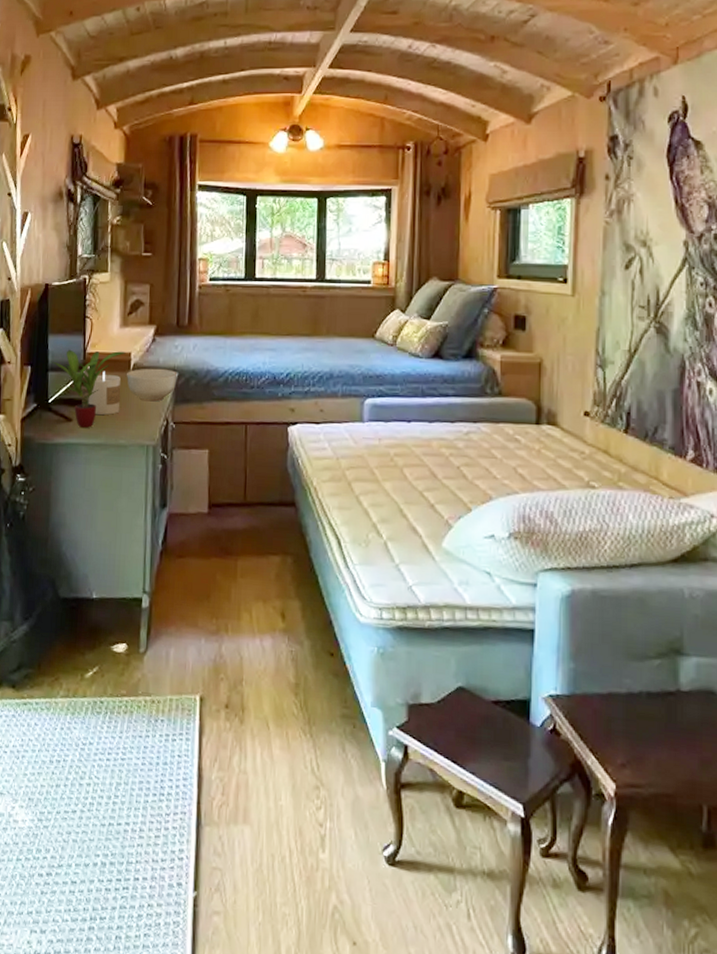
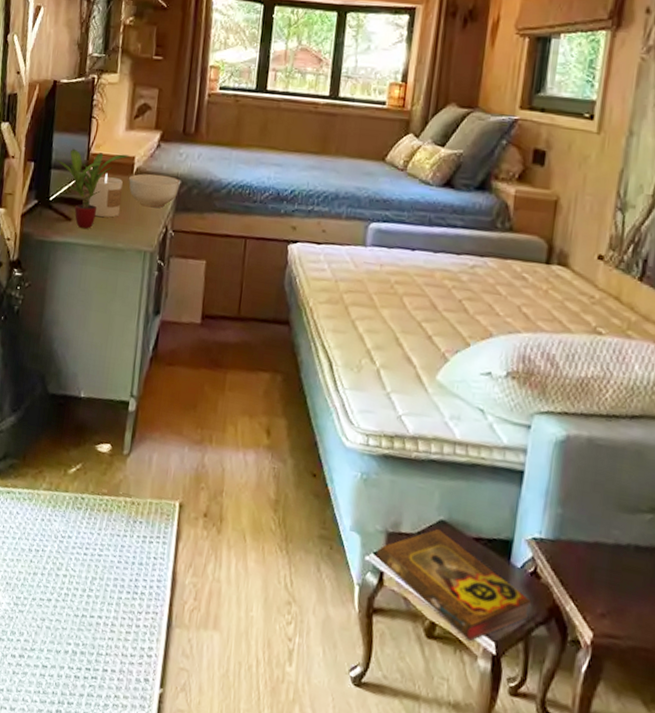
book: none [400,696,555,806] -> present [377,529,532,641]

